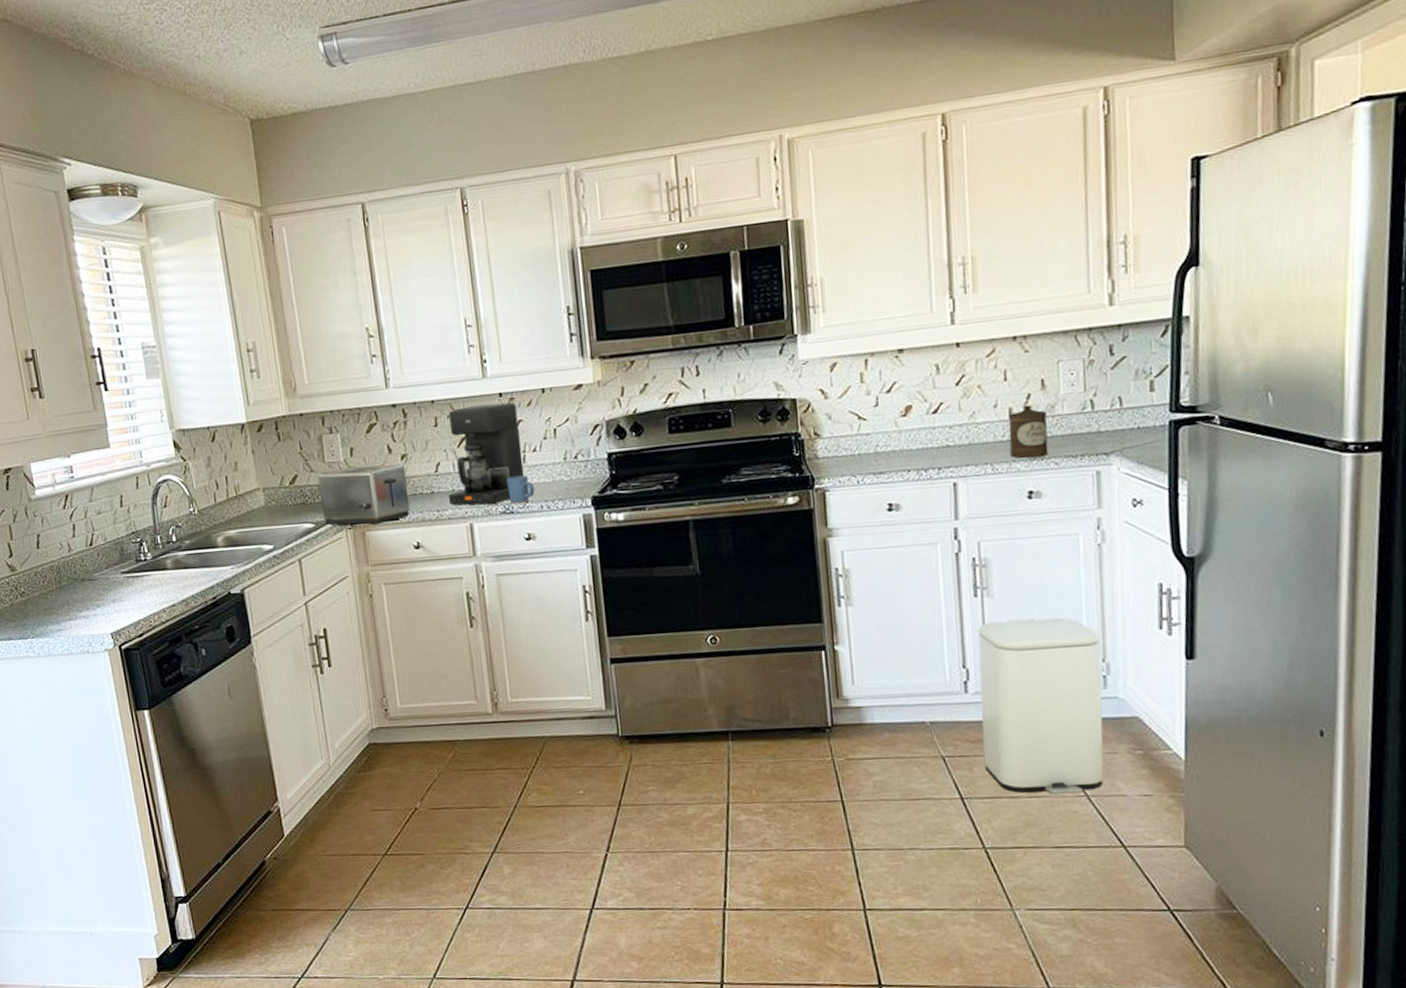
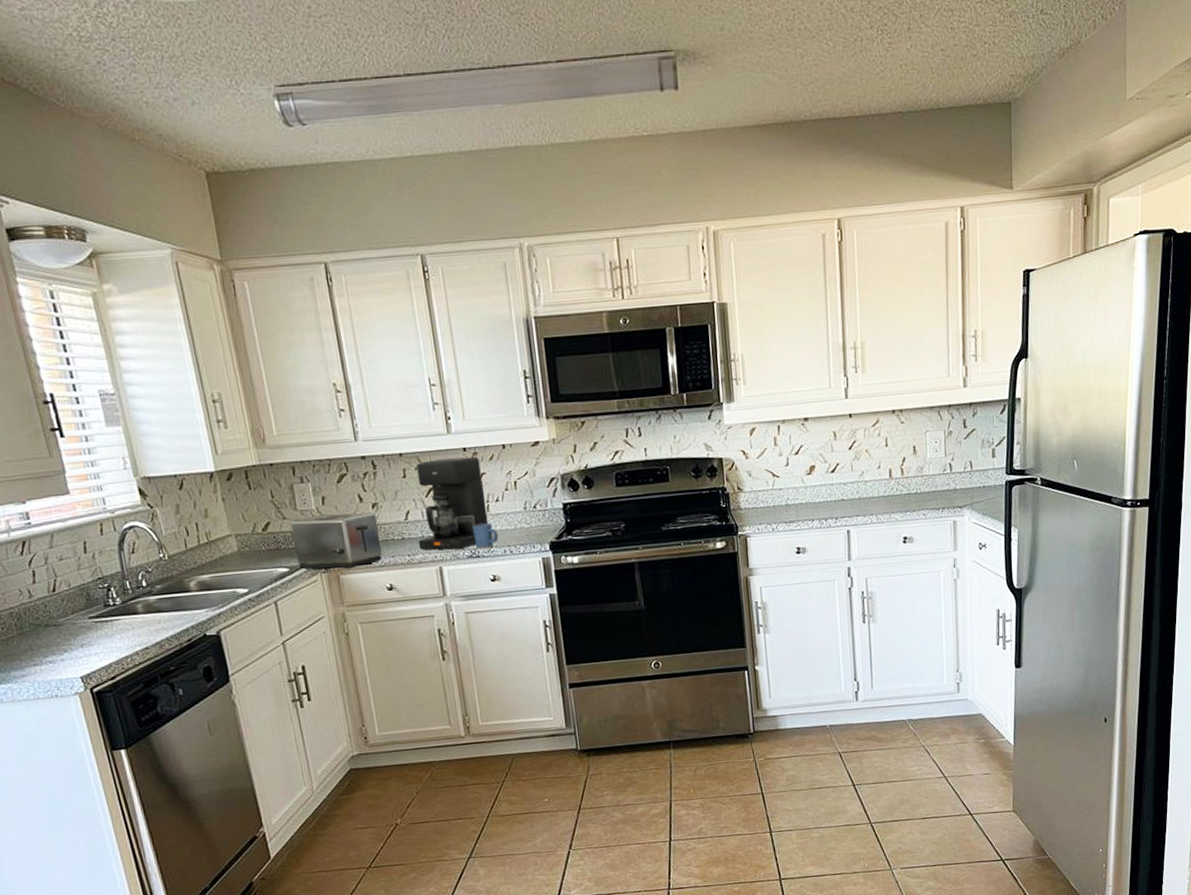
pedal bin: present [977,617,1104,795] -> none [865,638,957,778]
canister: present [1008,405,1049,458] -> none [889,466,919,510]

